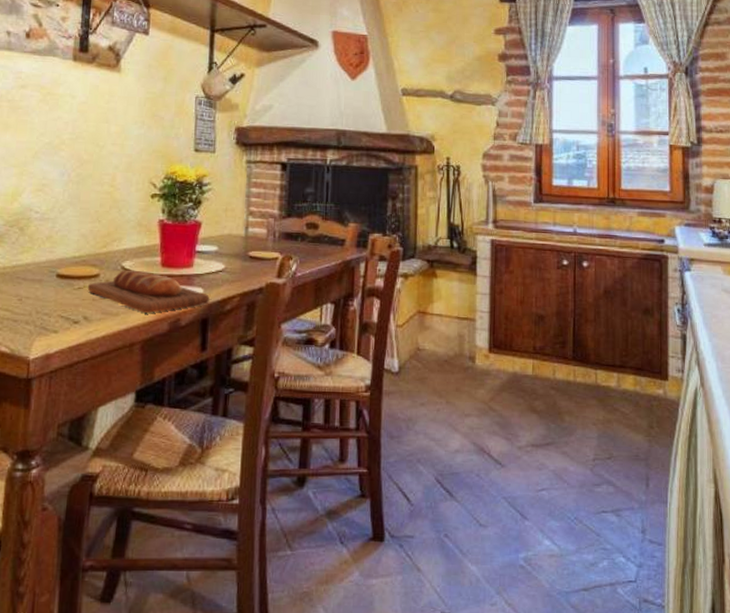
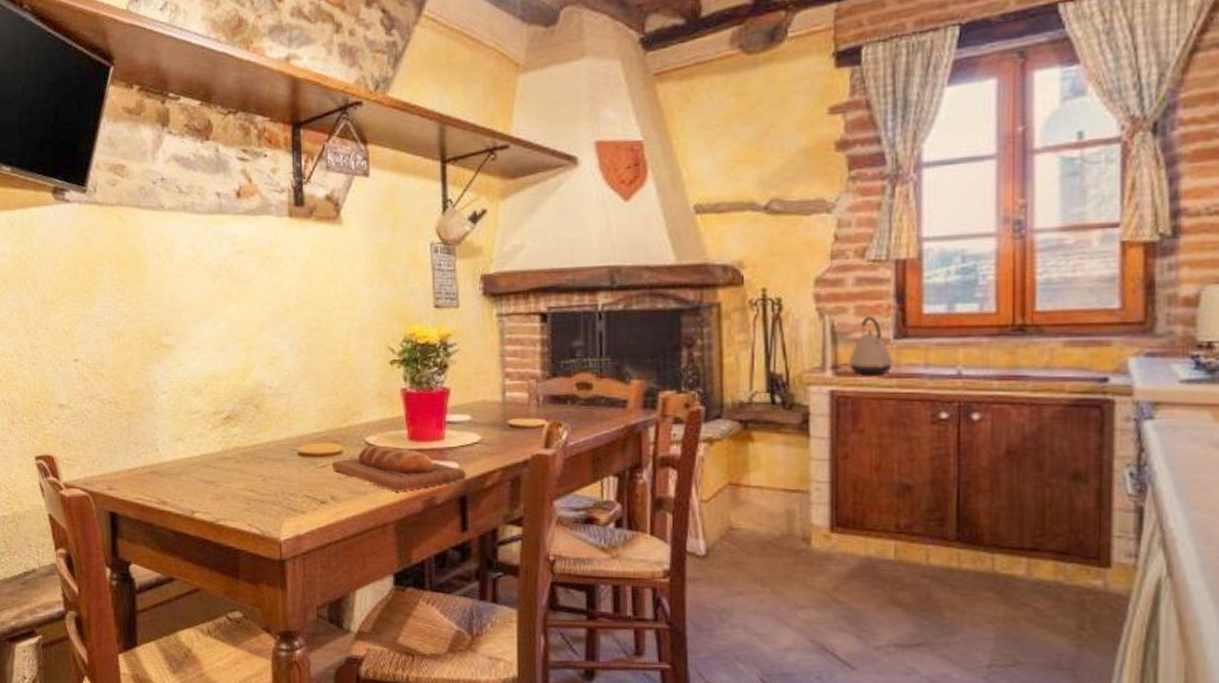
kettle: none [504,184,533,229] -> present [848,315,893,374]

